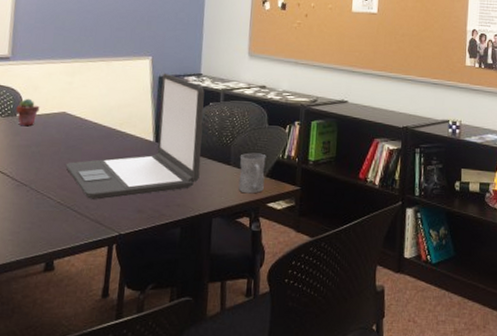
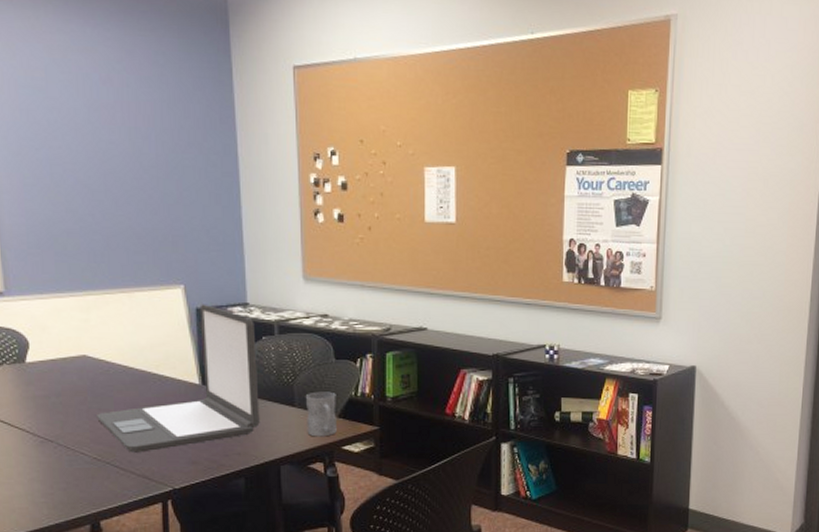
potted succulent: present [16,98,40,127] -> none [23,341,53,374]

